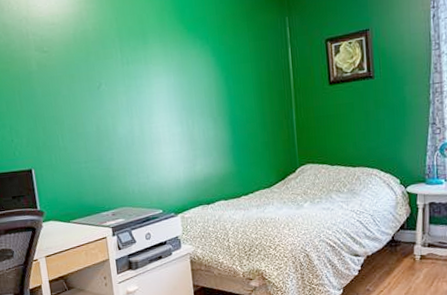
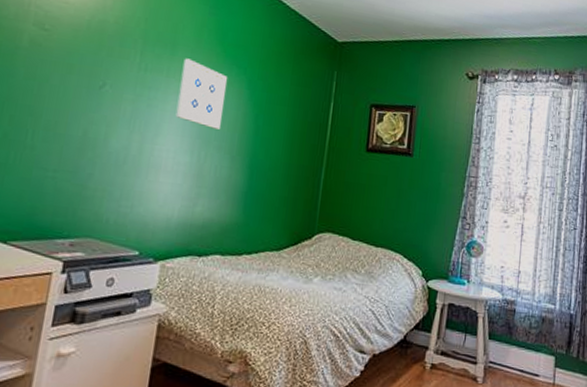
wall art: none [155,43,199,99] -> present [175,58,227,130]

